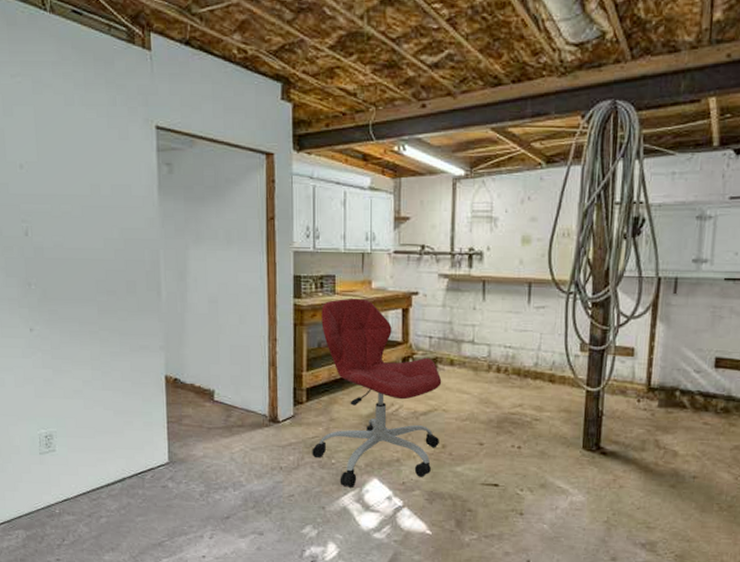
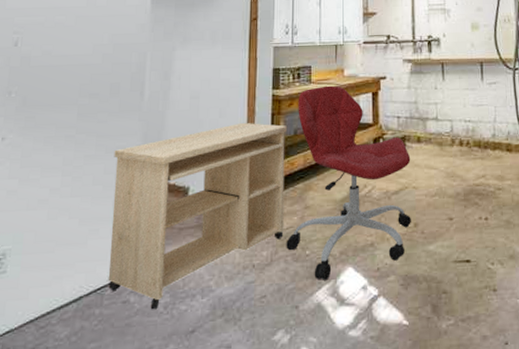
desk: none [138,330,310,496] -> present [108,122,287,310]

